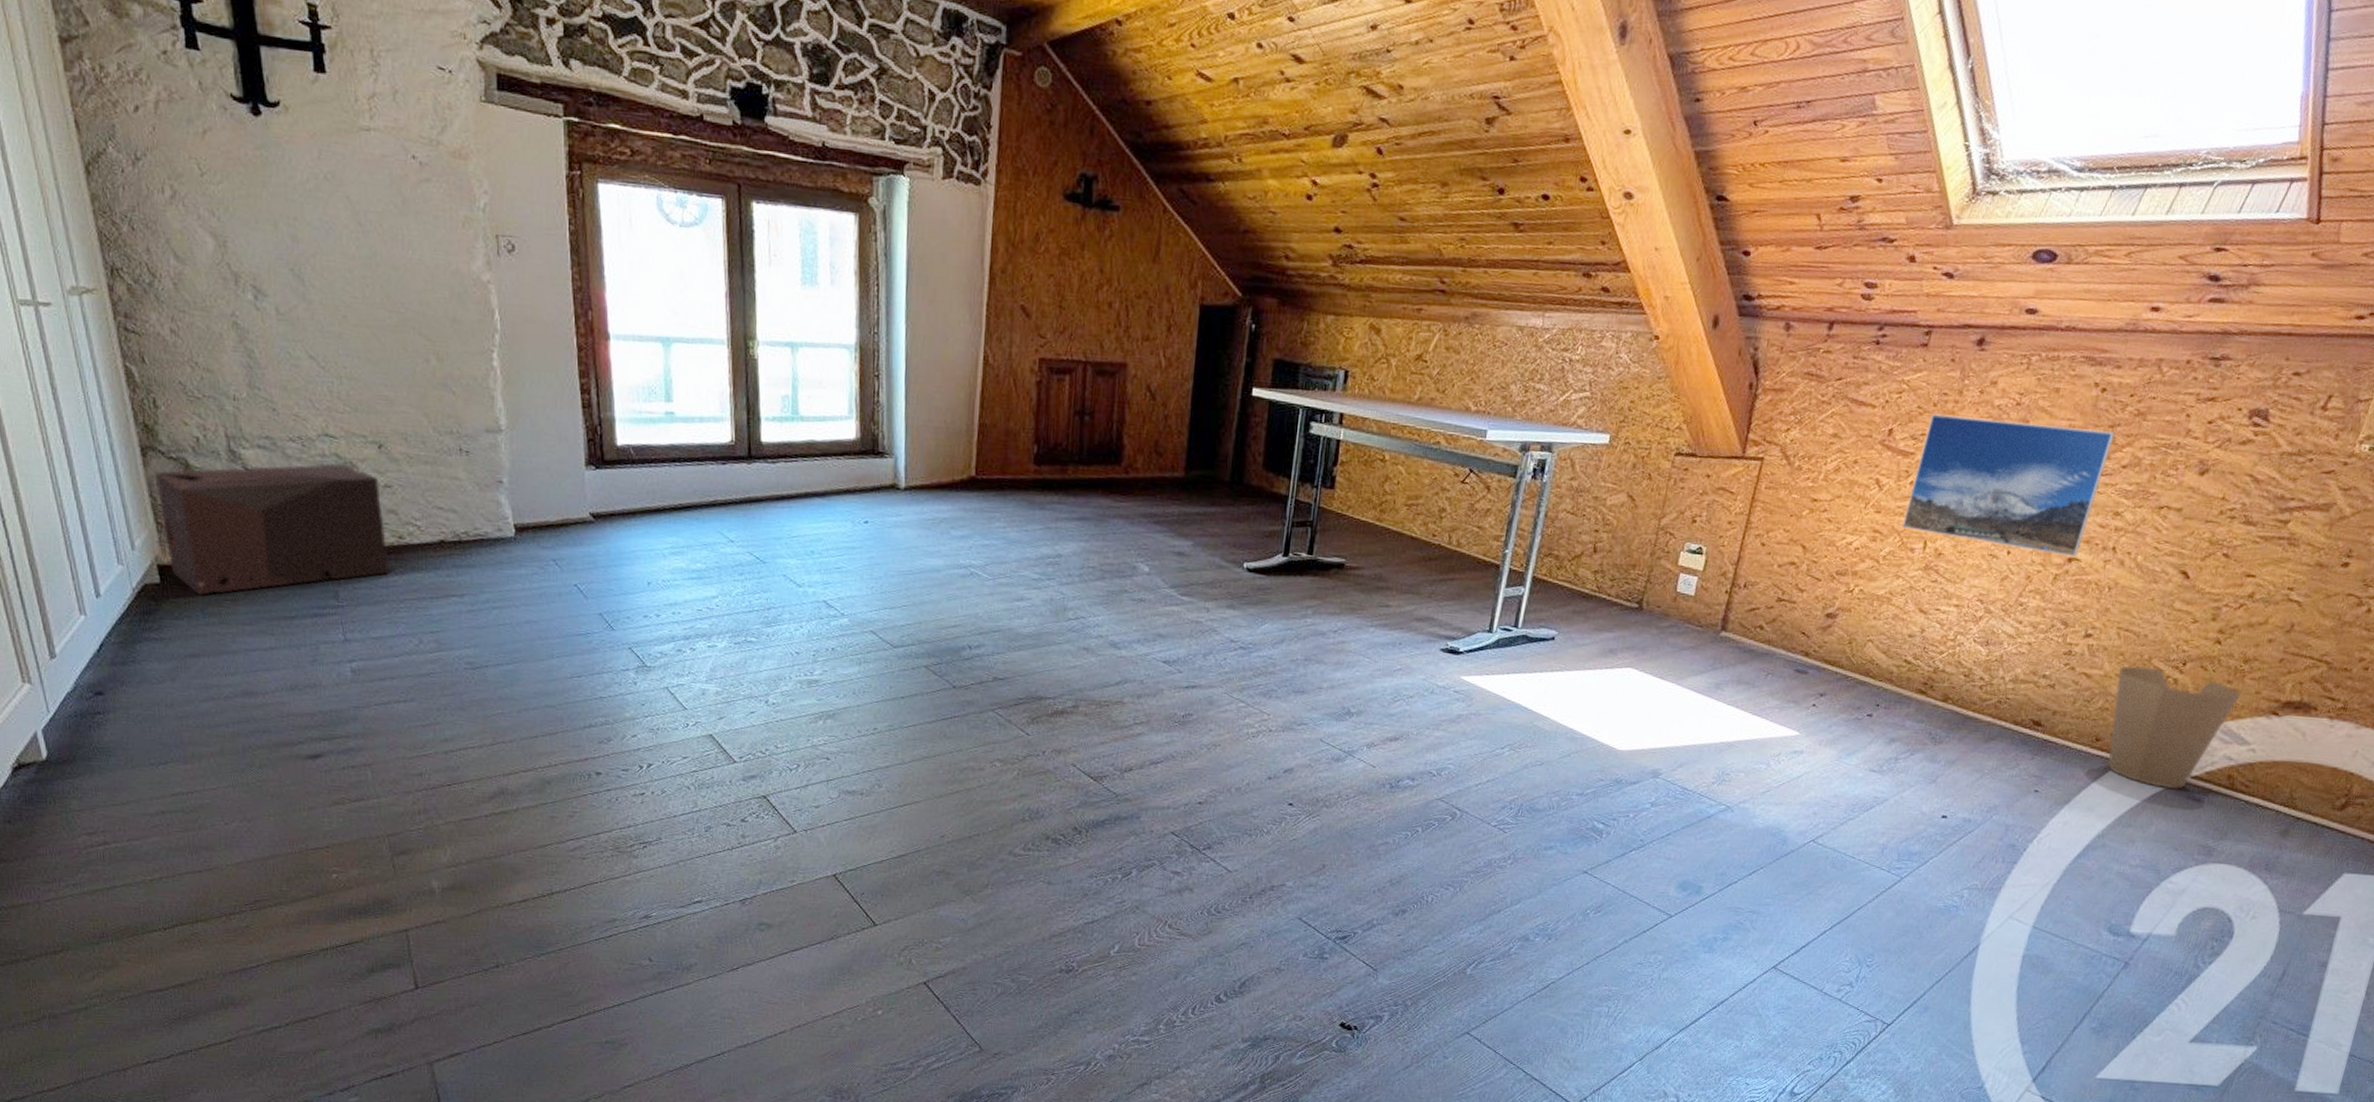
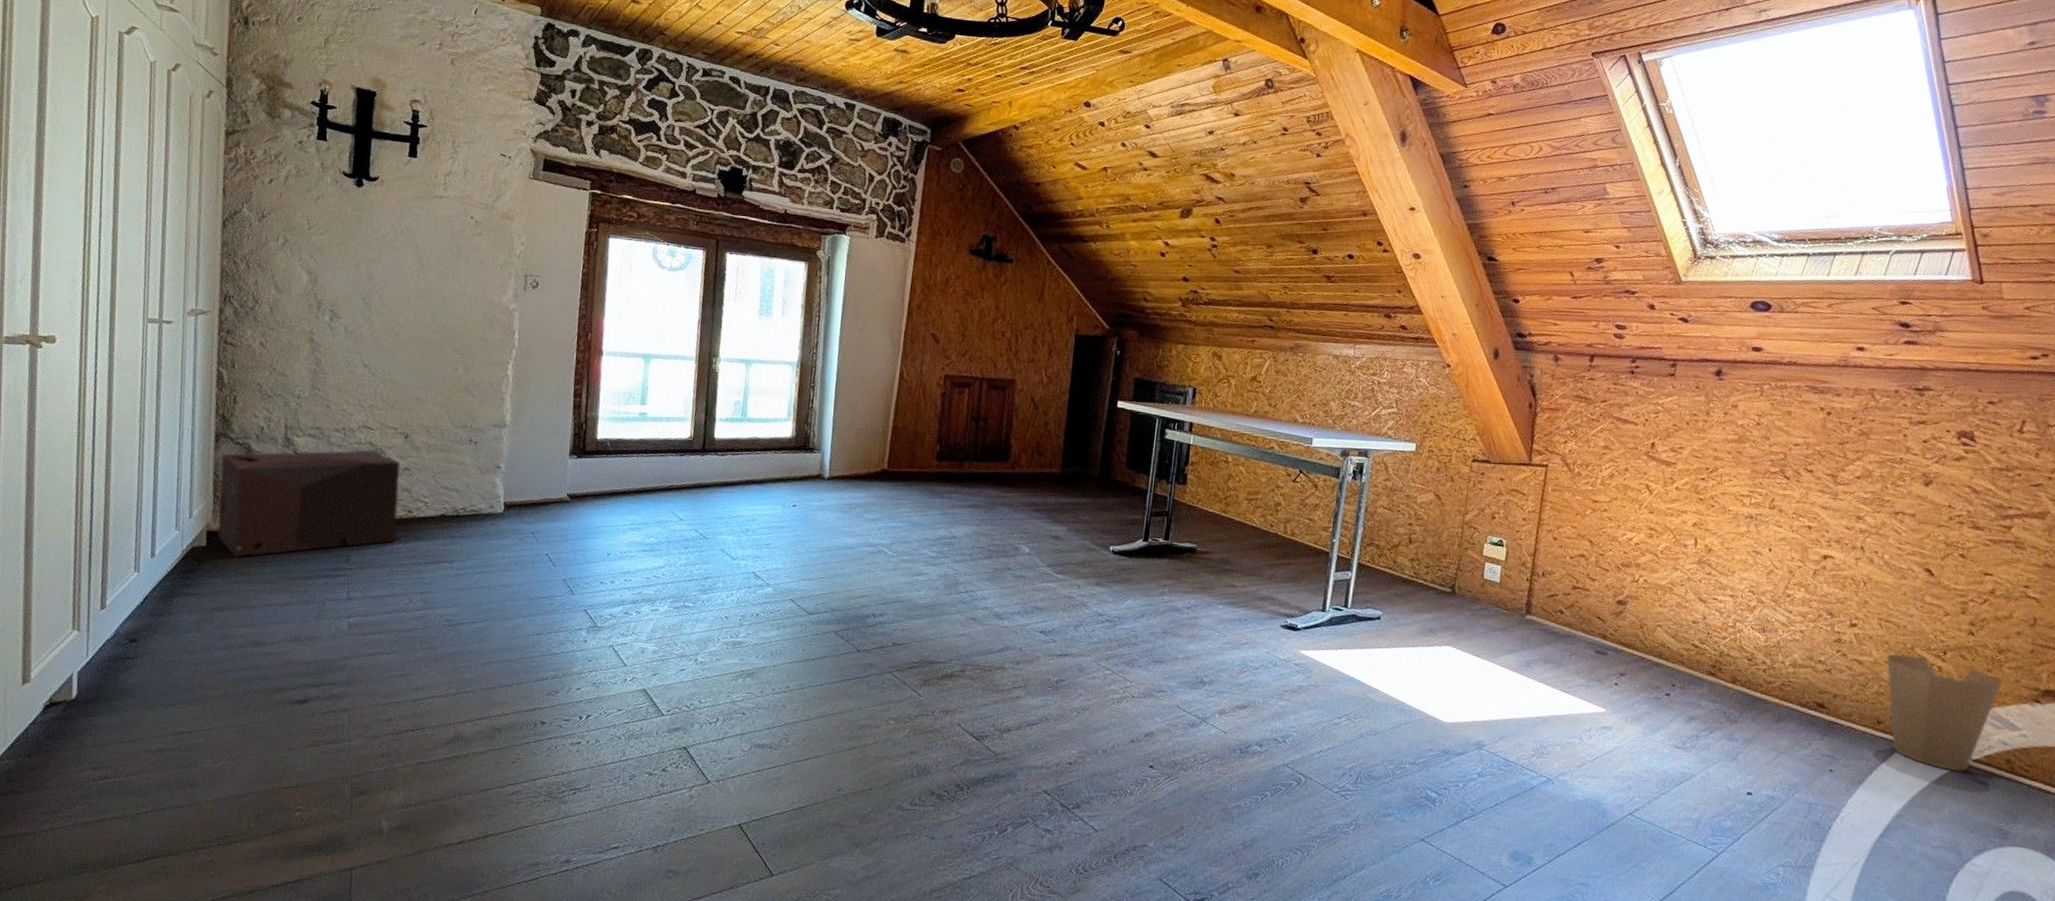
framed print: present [1902,414,2115,556] -> none [1674,431,1845,554]

